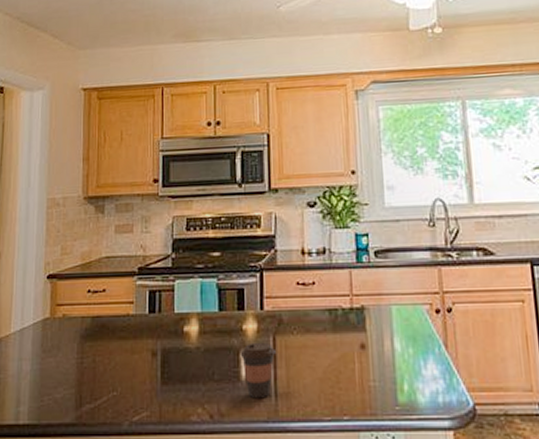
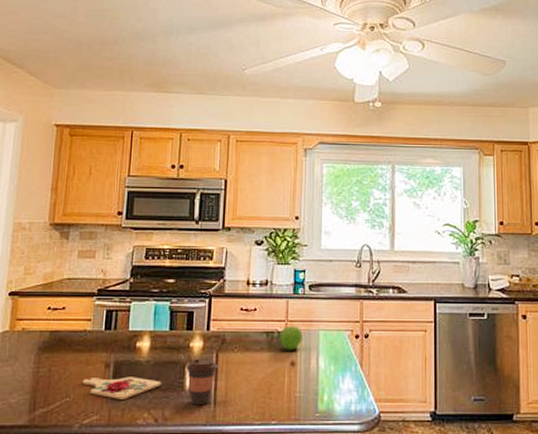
cutting board: none [130,366,215,393] -> present [83,377,162,399]
fruit: none [344,300,372,332] -> present [279,325,303,351]

